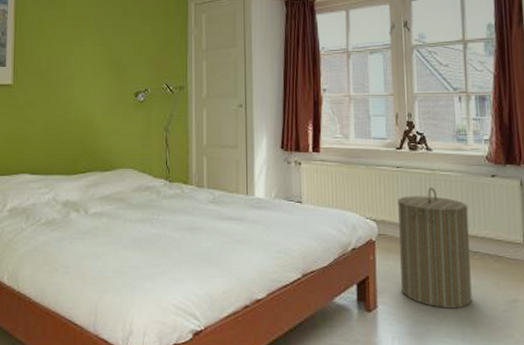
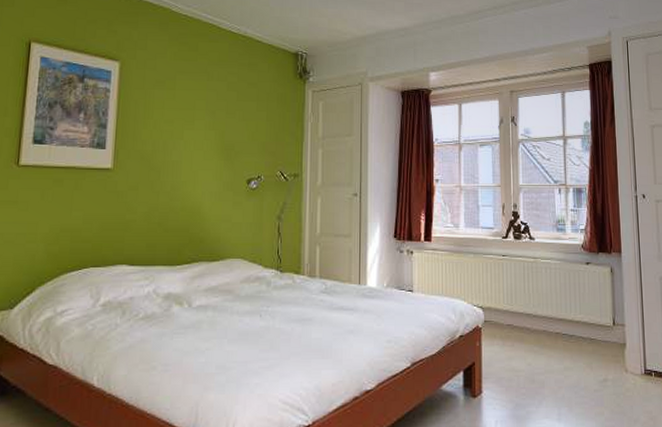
laundry hamper: present [398,187,472,309] -> none [503,274,568,391]

